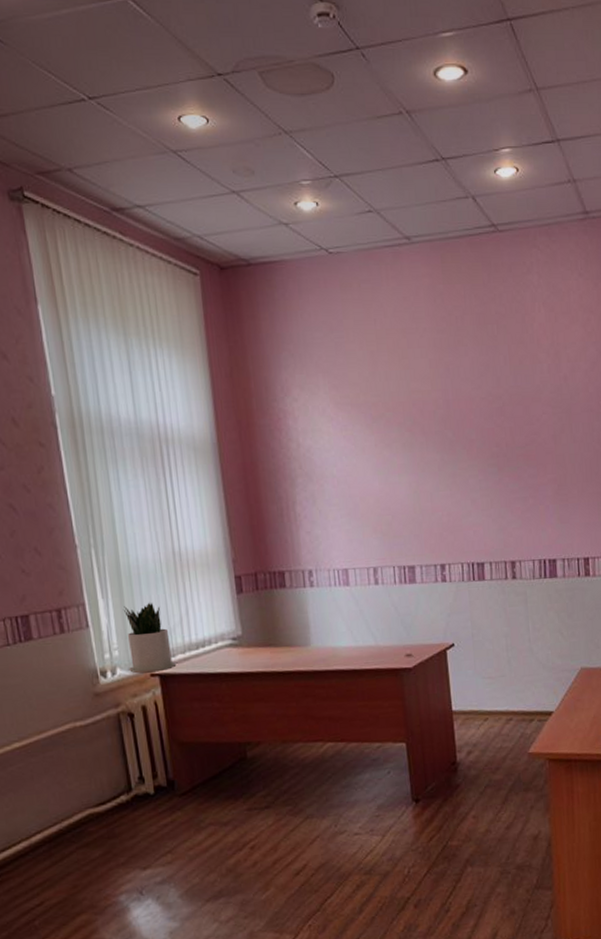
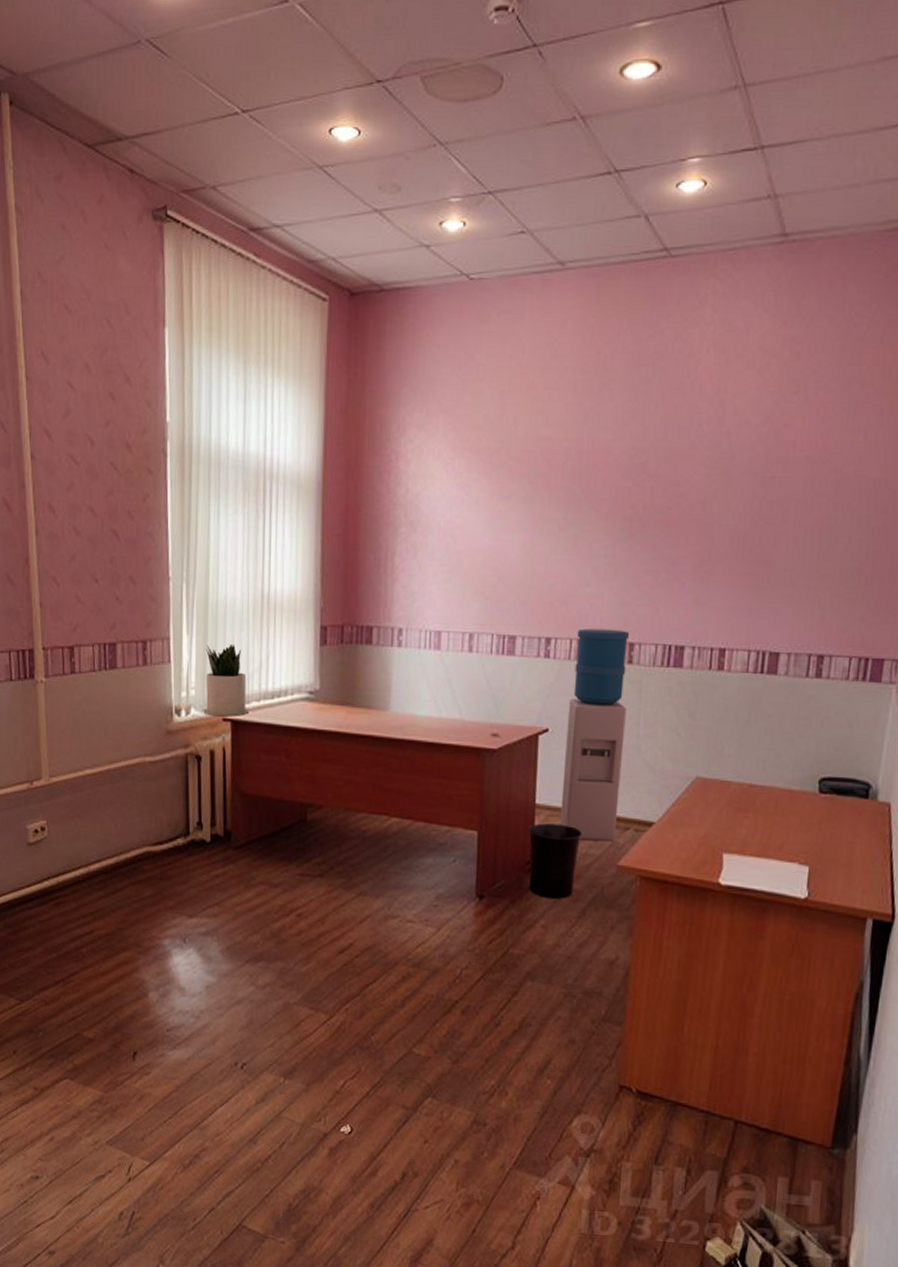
waste bin: none [449,725,496,792] -> present [528,823,582,899]
water cooler: none [466,551,523,736] -> present [560,628,630,841]

